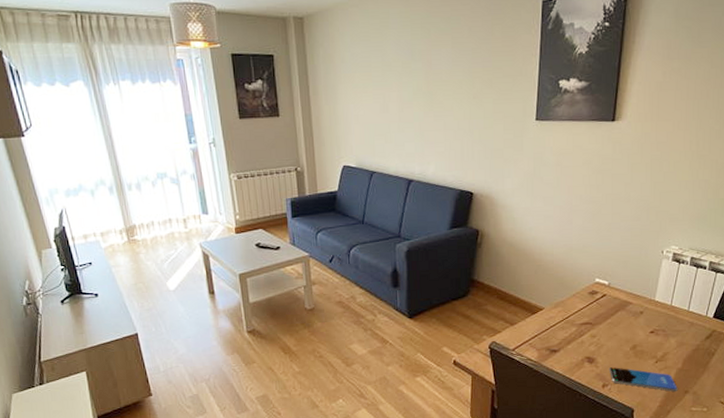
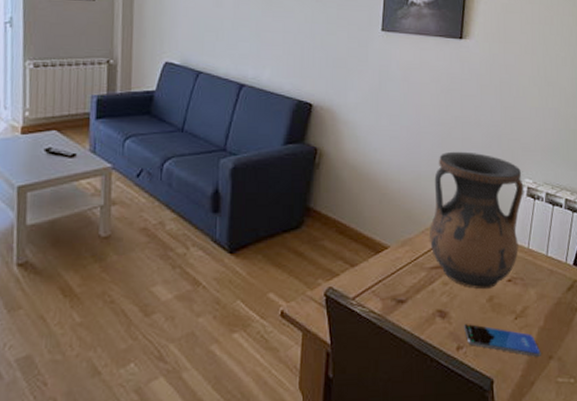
vase: none [580,225,670,340] -> present [430,151,524,290]

